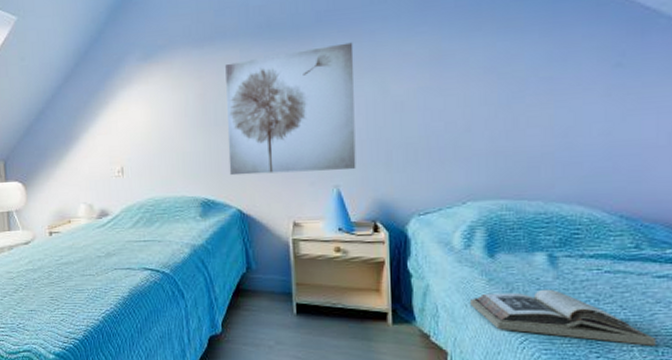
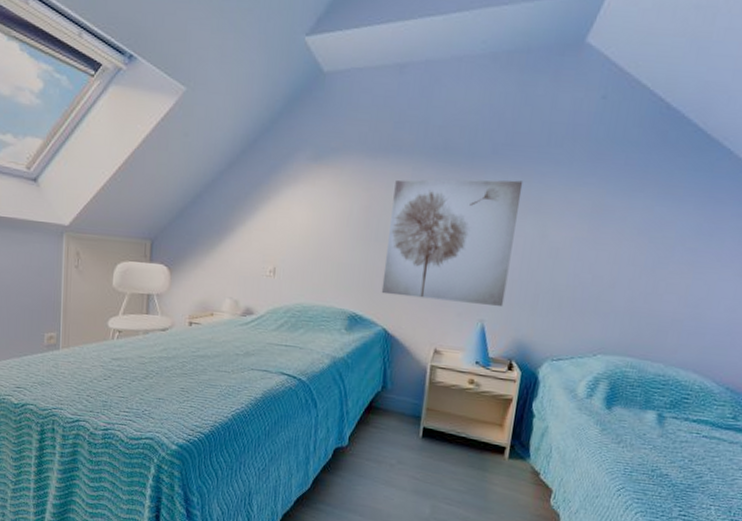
book: present [470,289,656,346] -> none [581,441,732,507]

